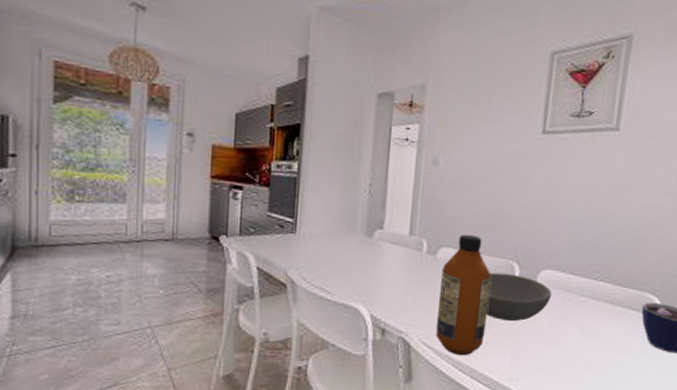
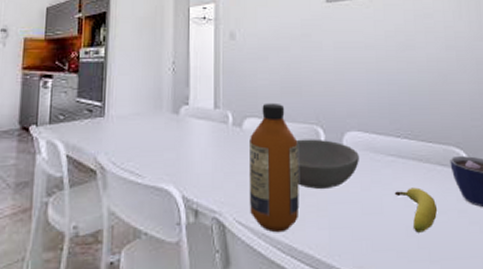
fruit: none [580,327,621,368] -> present [394,187,438,233]

